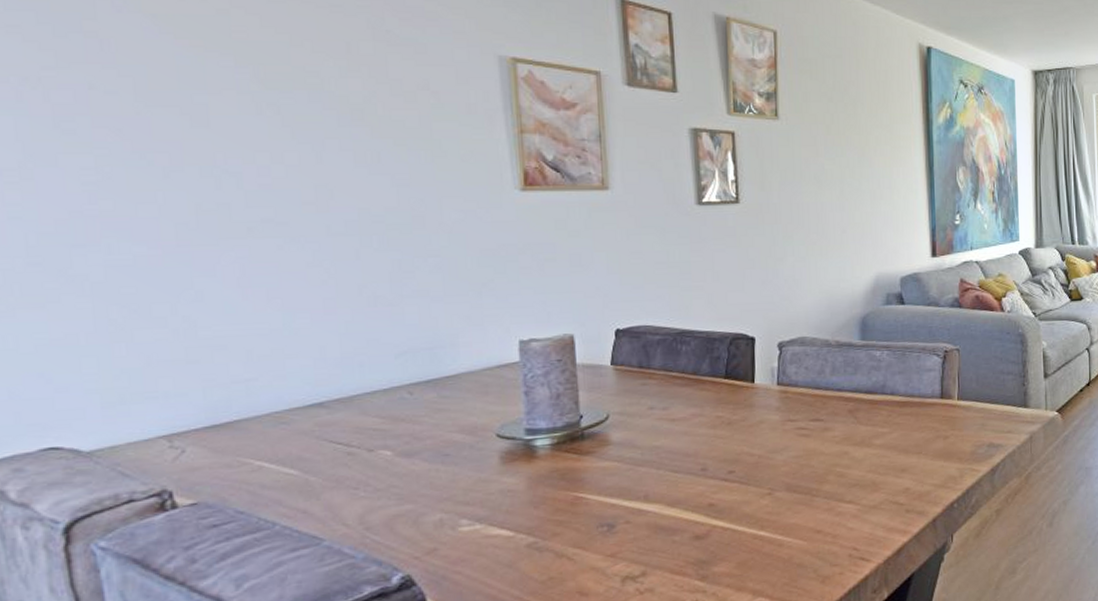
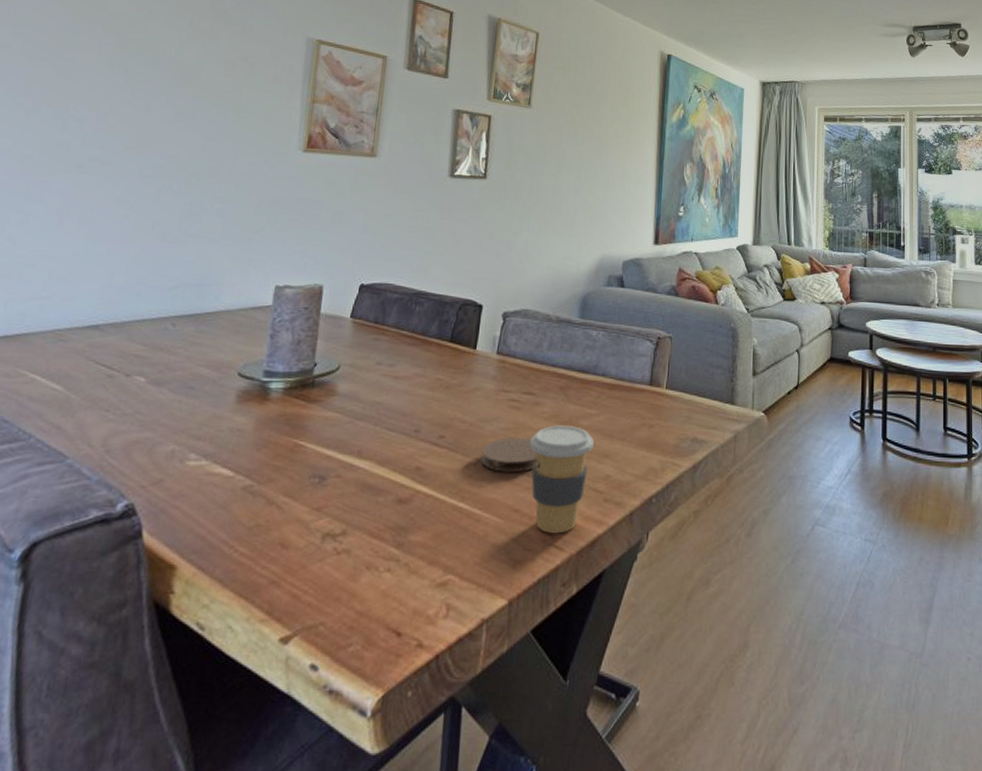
coaster: none [774,463,833,498] -> present [480,437,537,473]
coffee cup: none [824,446,890,548] -> present [530,425,594,534]

